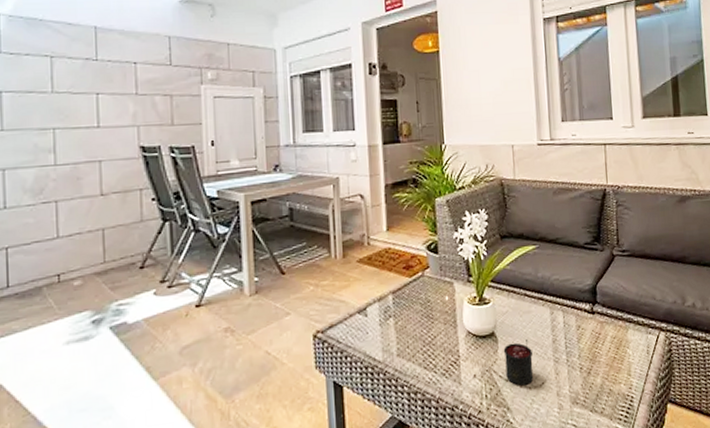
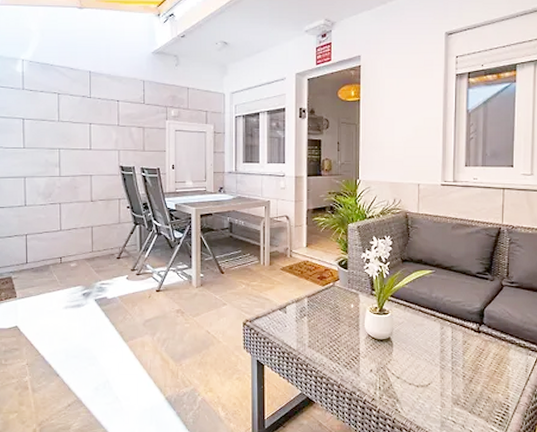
candle: present [503,340,534,386] -> none [397,347,423,384]

